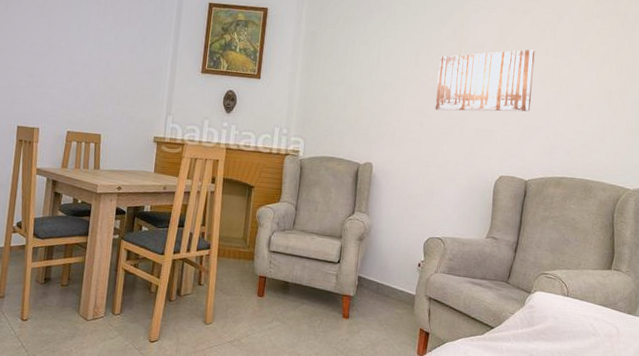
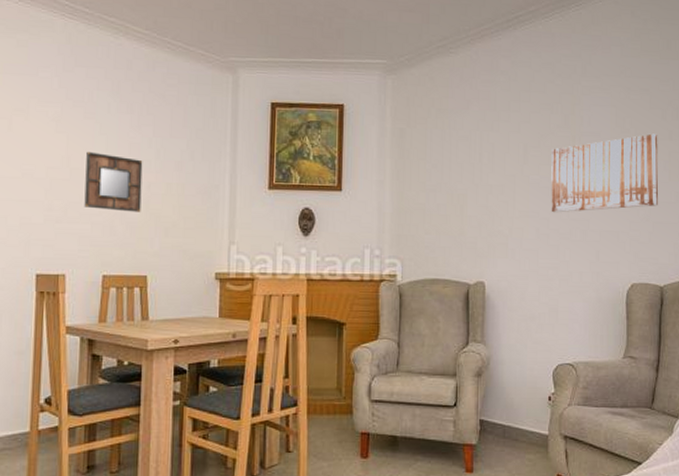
home mirror: none [57,33,105,84] -> present [84,151,143,212]

